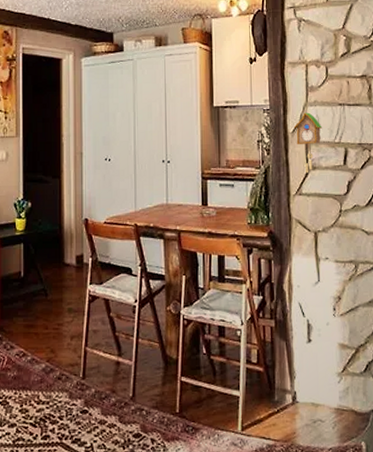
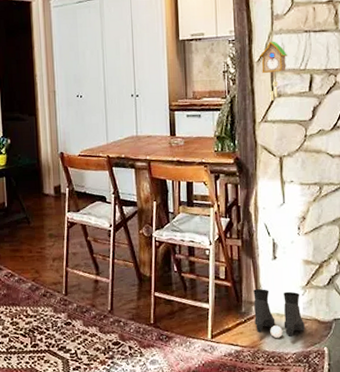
boots: none [287,375,341,431] -> present [253,289,305,338]

